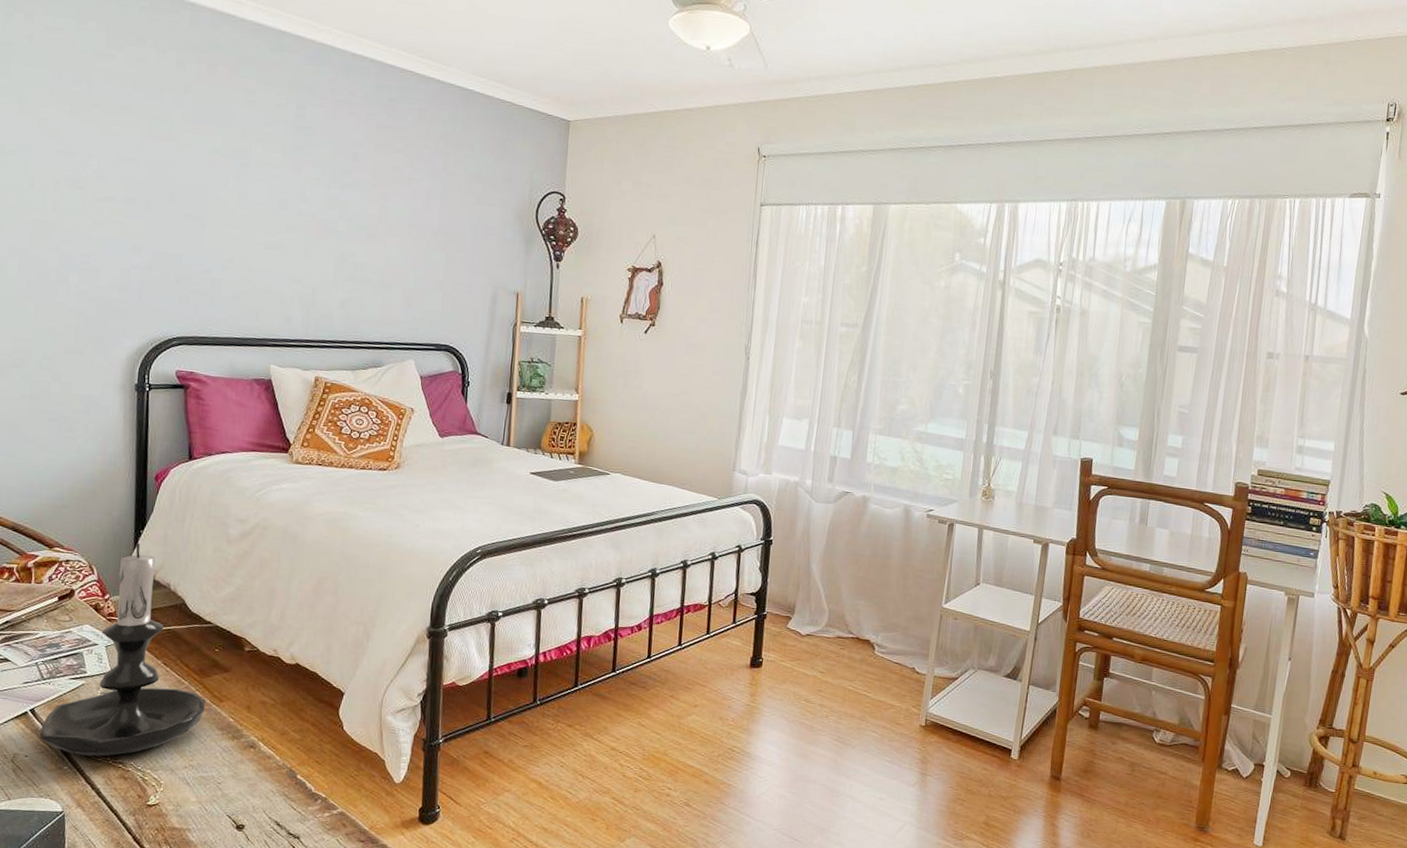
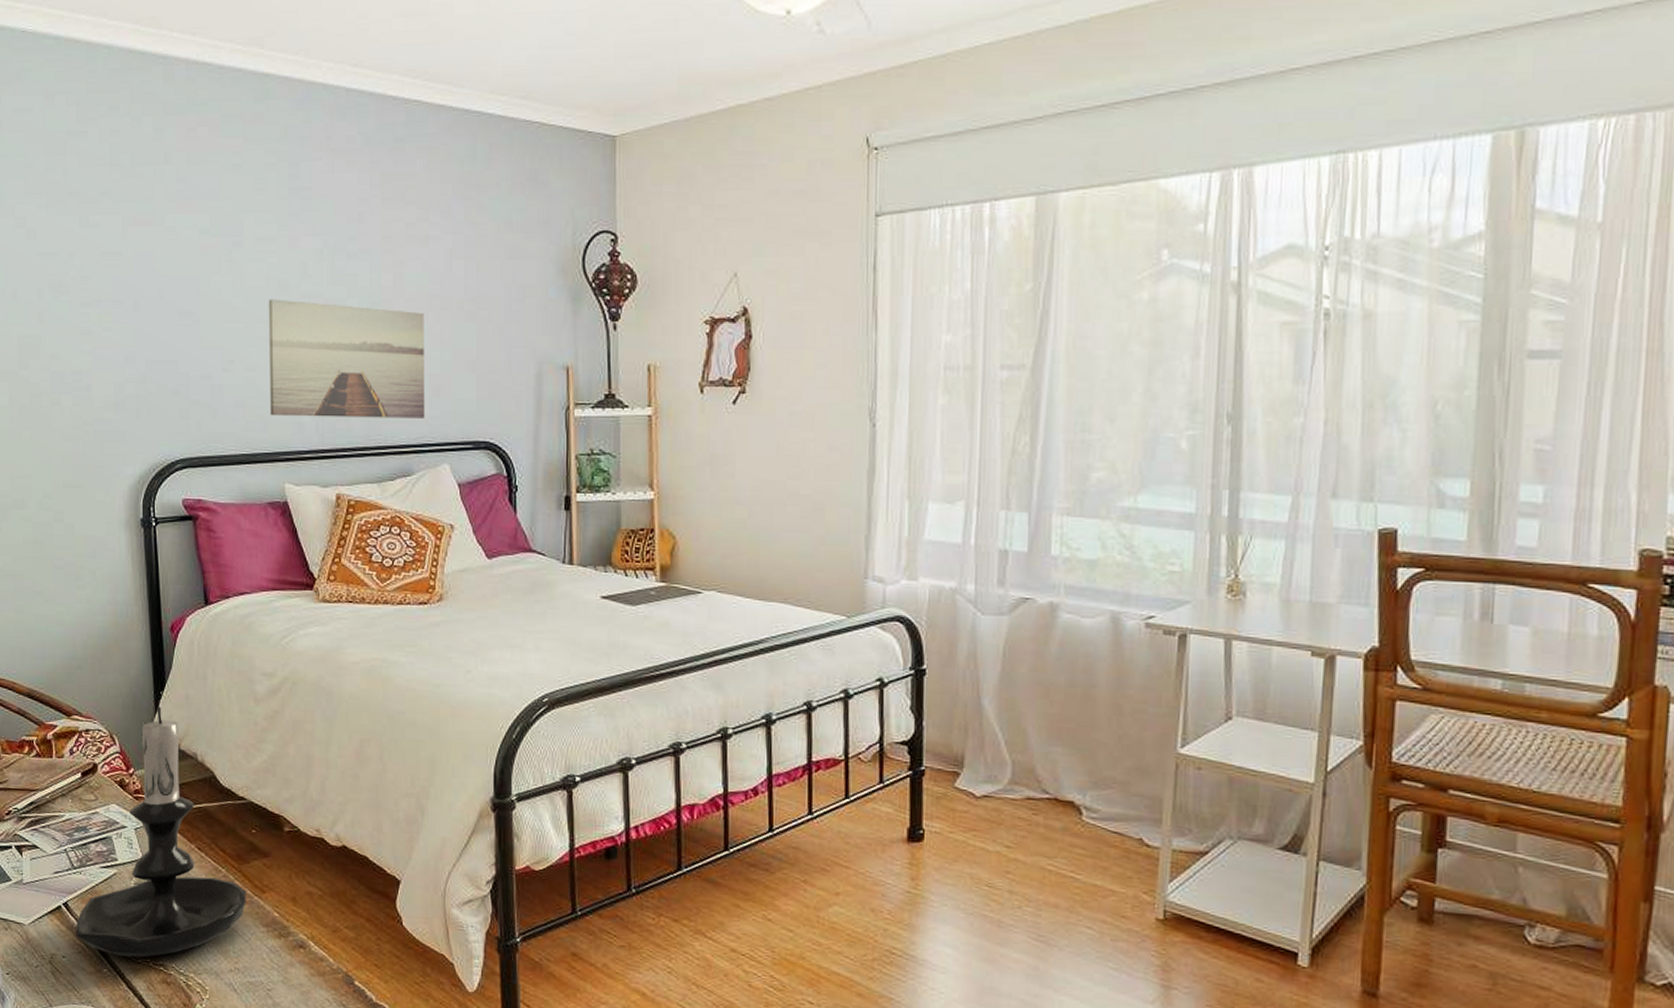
wall art: none [262,213,403,322] -> present [268,299,426,418]

